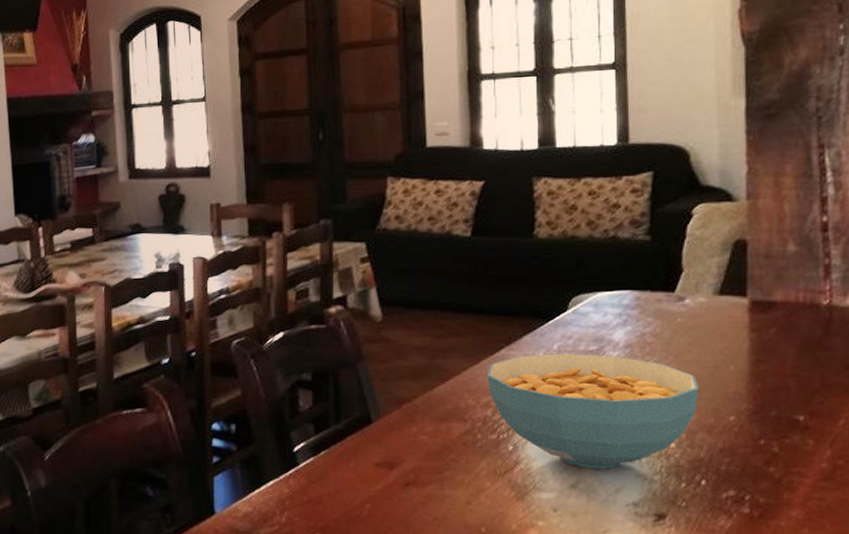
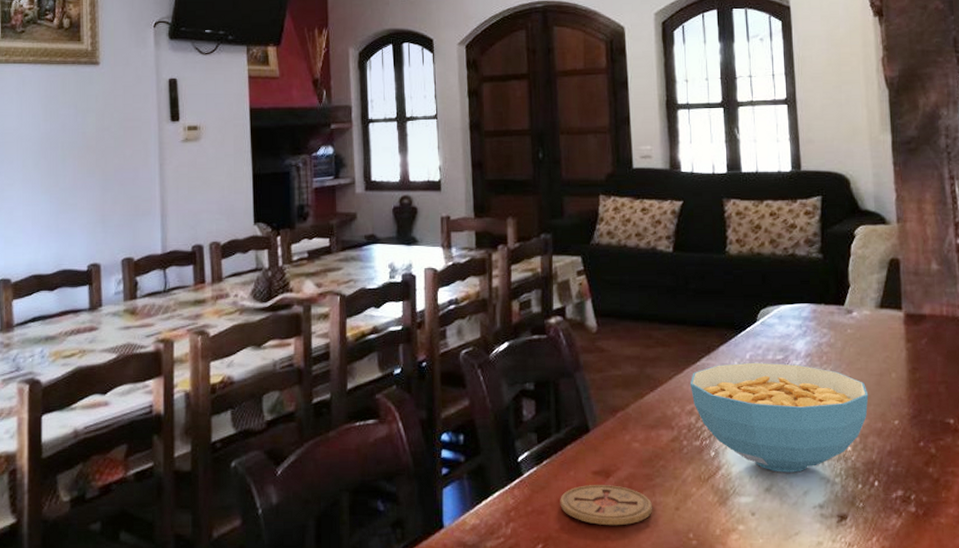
coaster: none [338,476,441,518] -> present [560,485,653,526]

